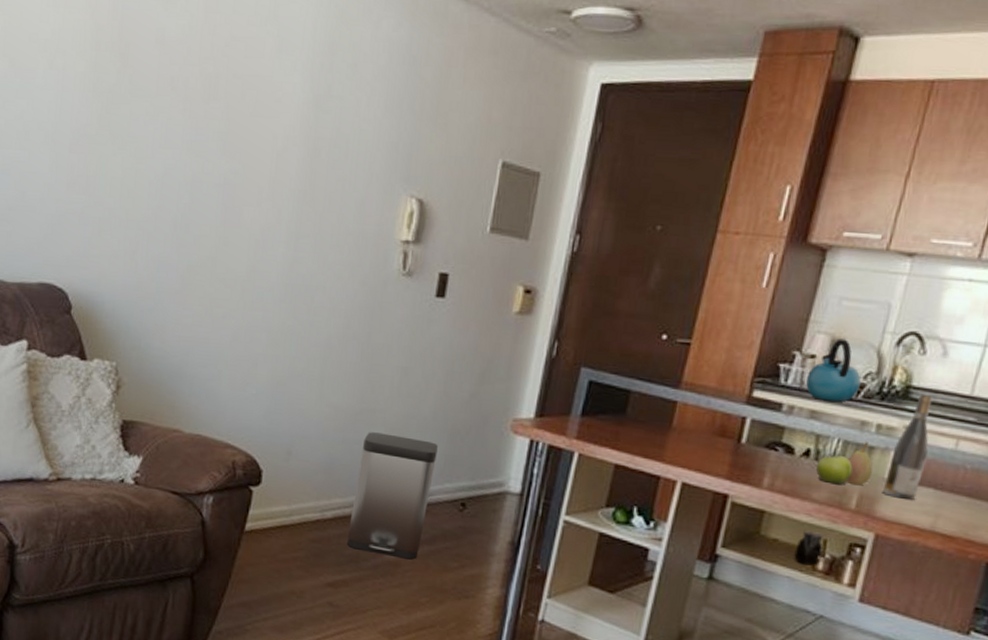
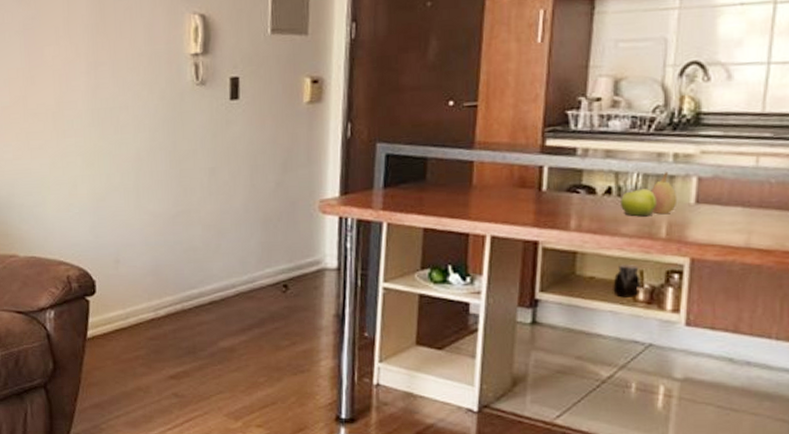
pedal bin: present [347,432,438,560] -> none [182,231,254,344]
kettle: present [806,338,861,402] -> none [596,78,650,139]
wine bottle: present [882,393,933,501] -> none [690,118,729,222]

